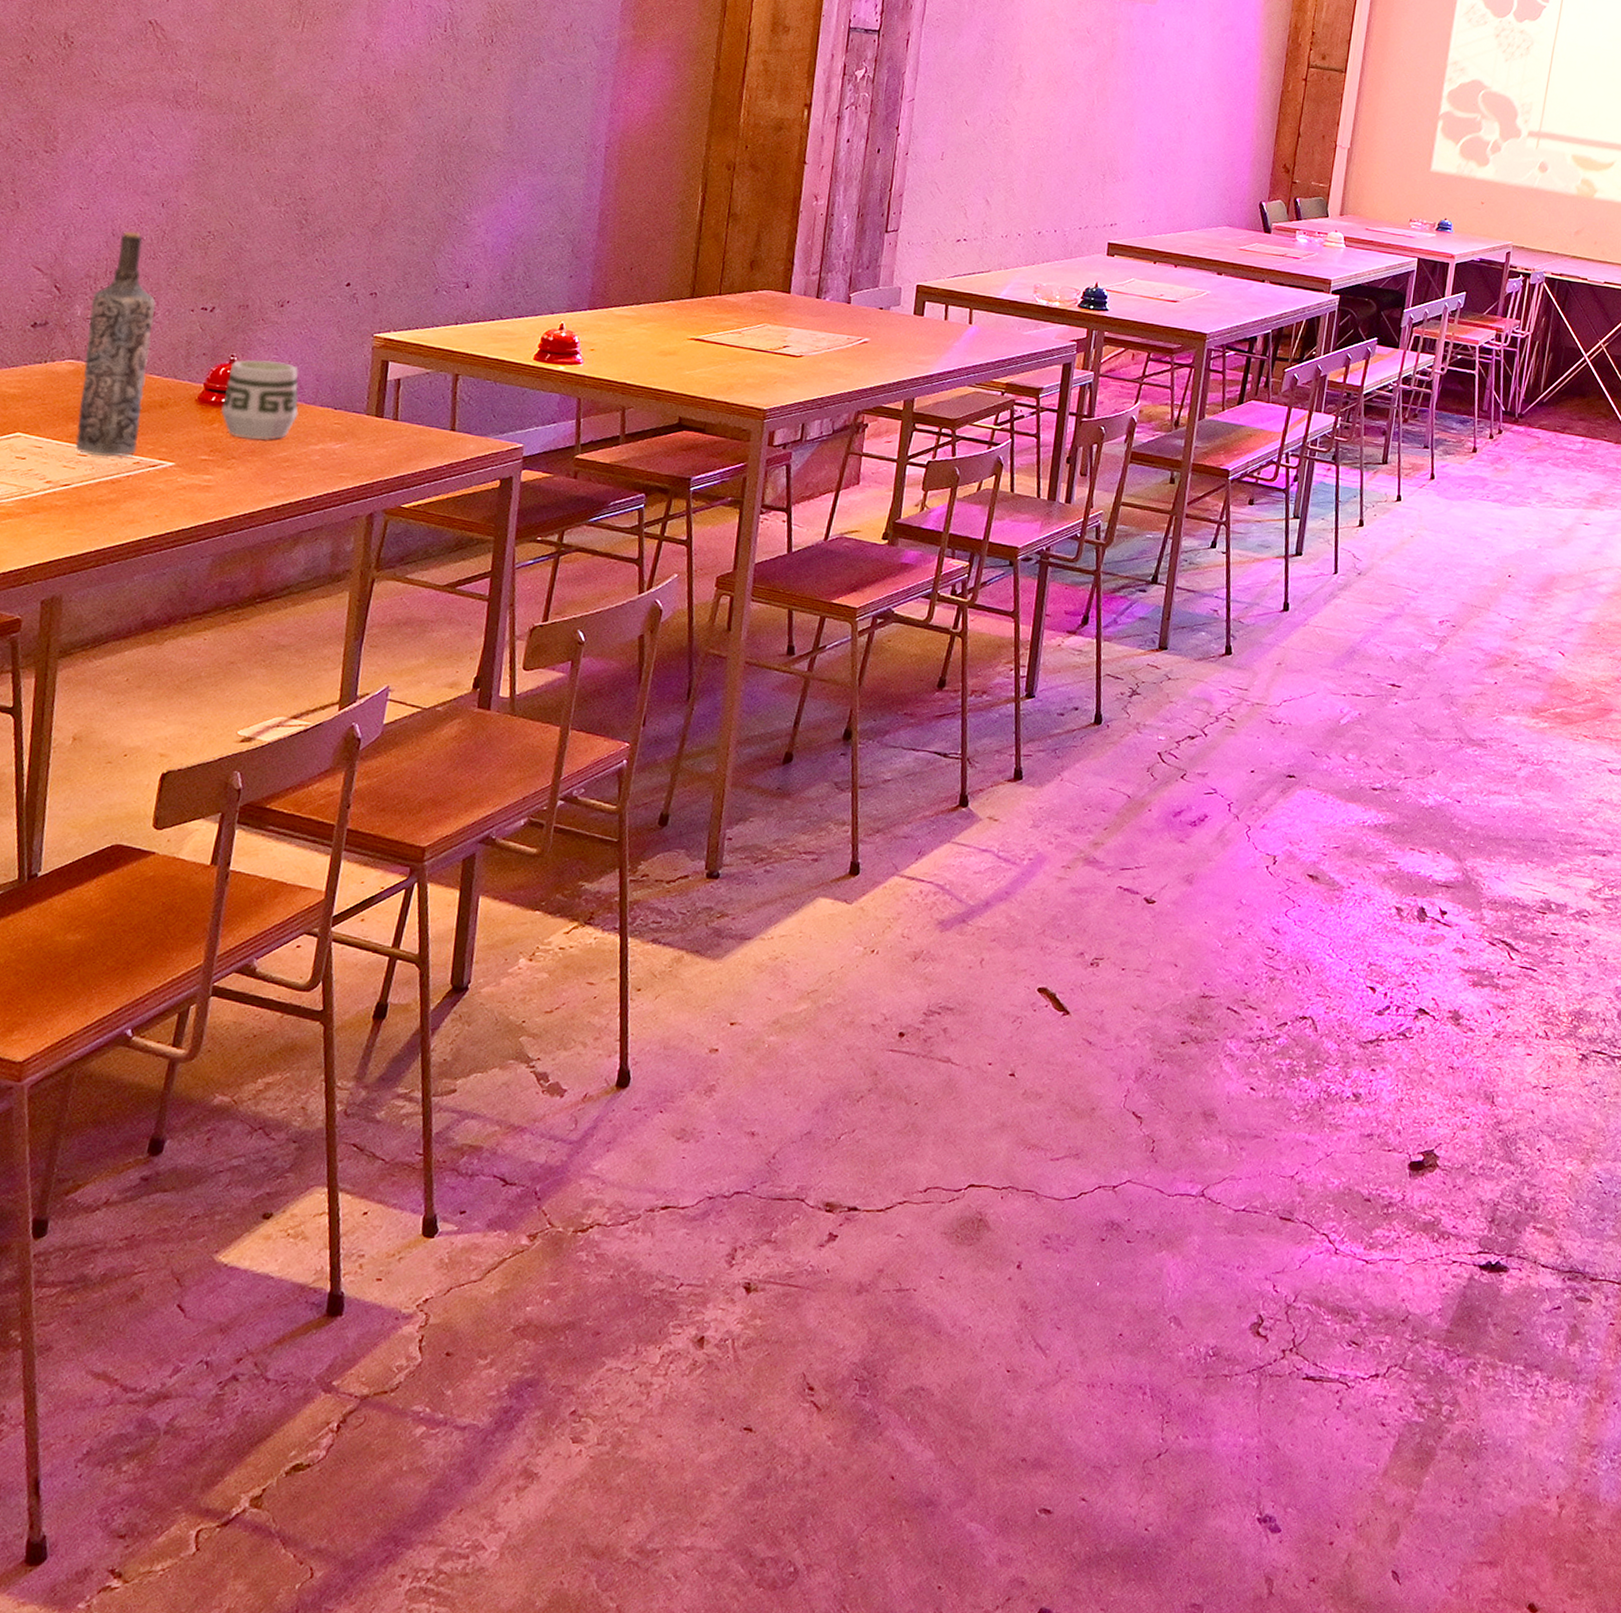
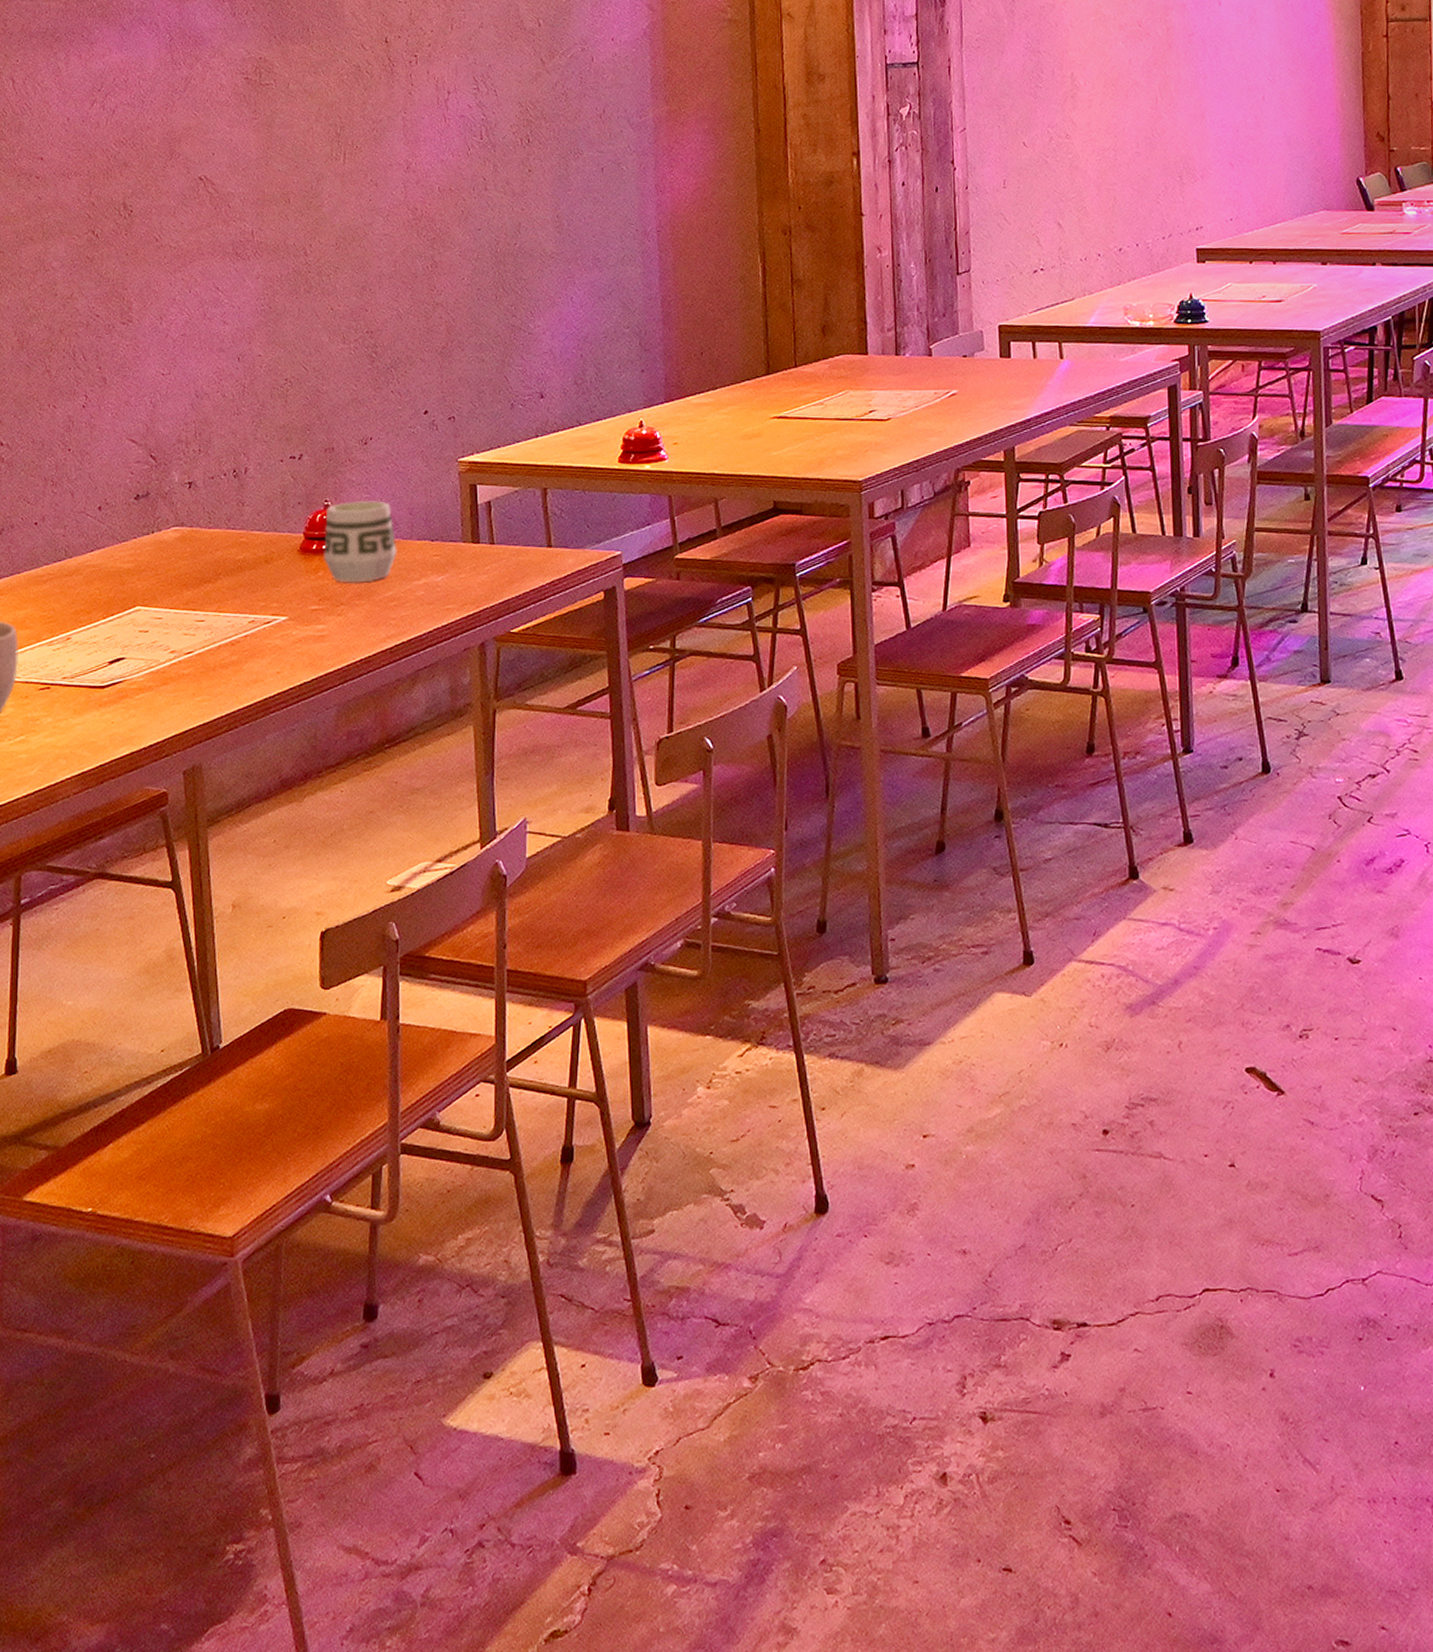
bottle: present [74,231,156,457] -> none [187,390,250,620]

